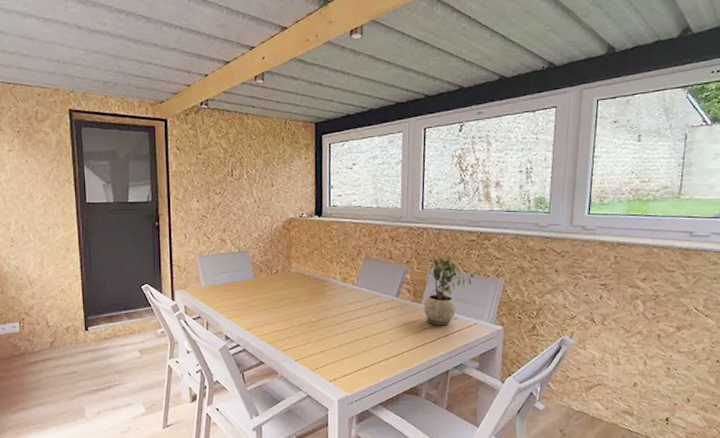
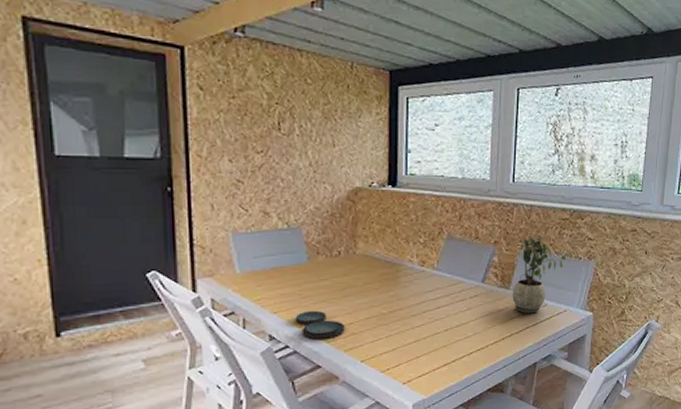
plate: none [244,317,282,341] -> present [295,310,345,340]

